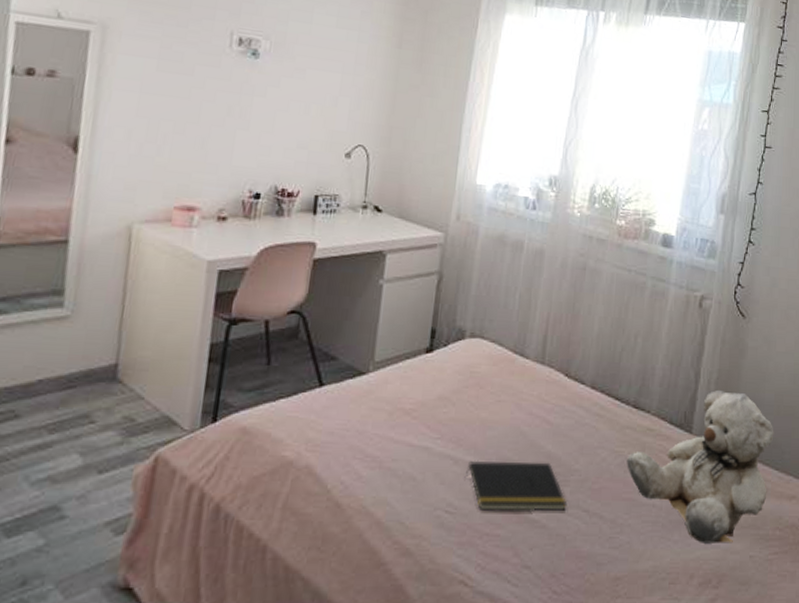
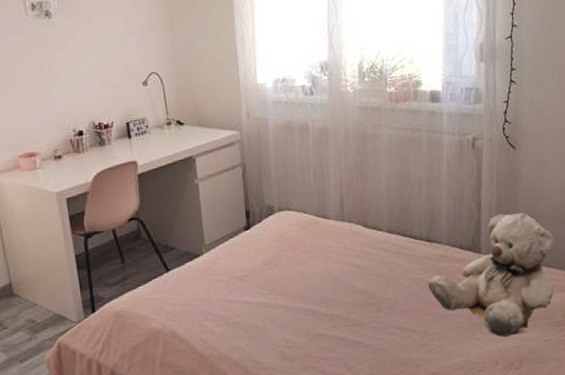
notepad: present [464,460,567,512] -> none [296,296,384,342]

